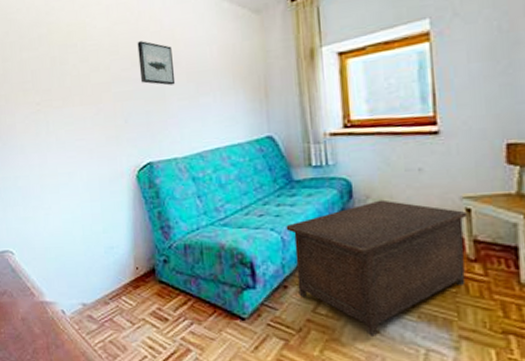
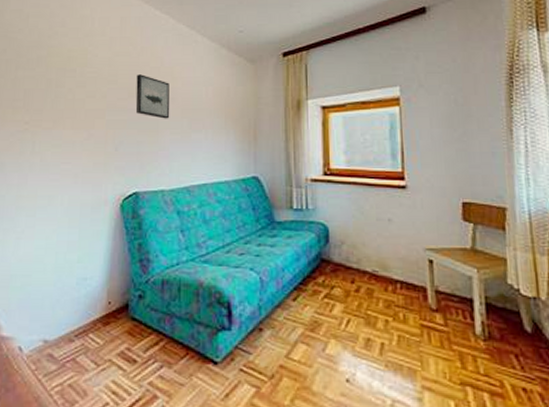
cabinet: present [286,199,468,336] -> none [265,246,430,385]

